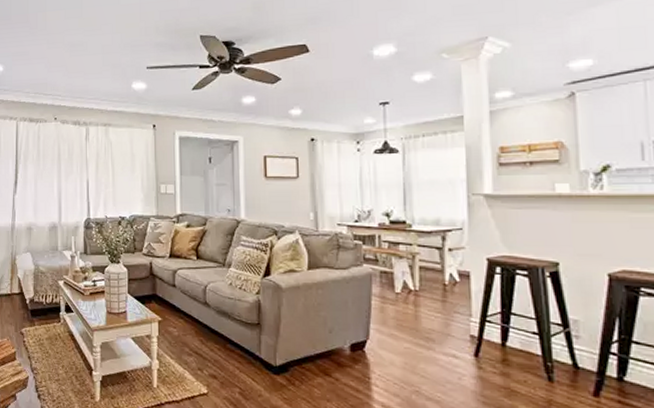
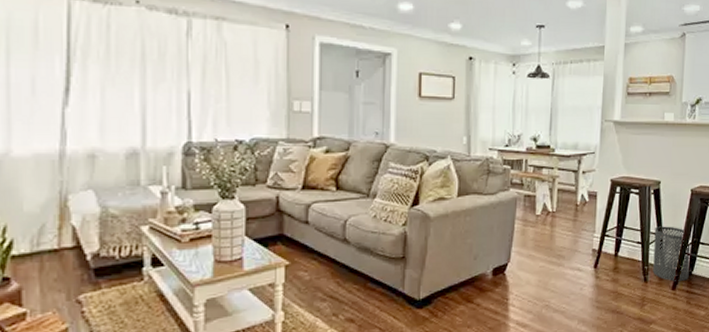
trash can: none [557,316,619,387] -> present [653,226,692,281]

